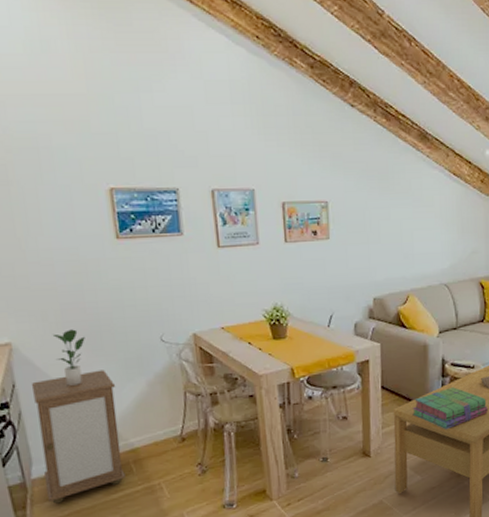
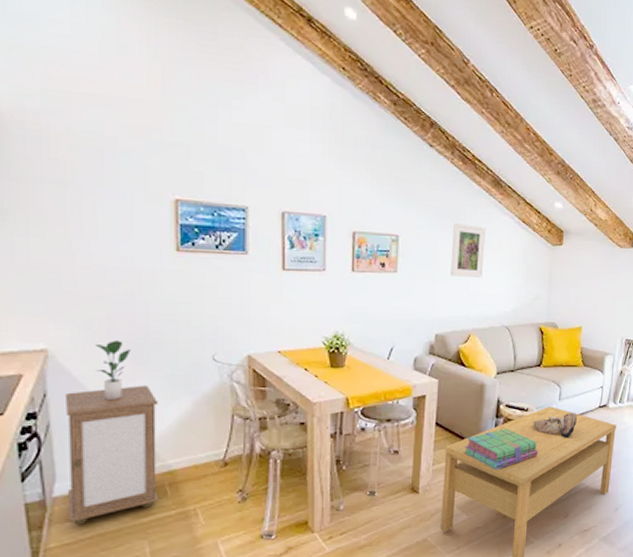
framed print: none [382,183,417,238] -> present [450,223,486,278]

